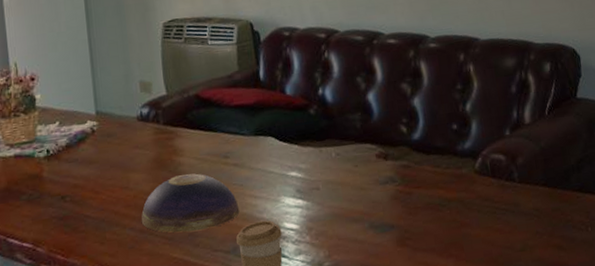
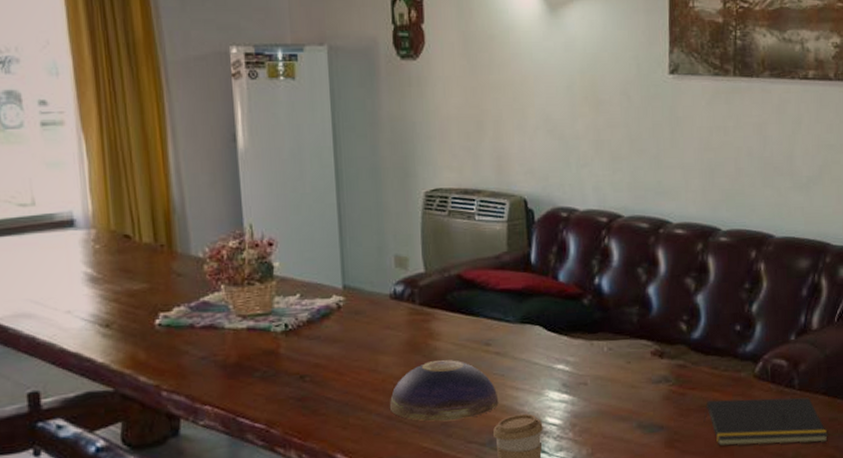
notepad: none [431,189,553,242] -> present [703,397,828,446]

